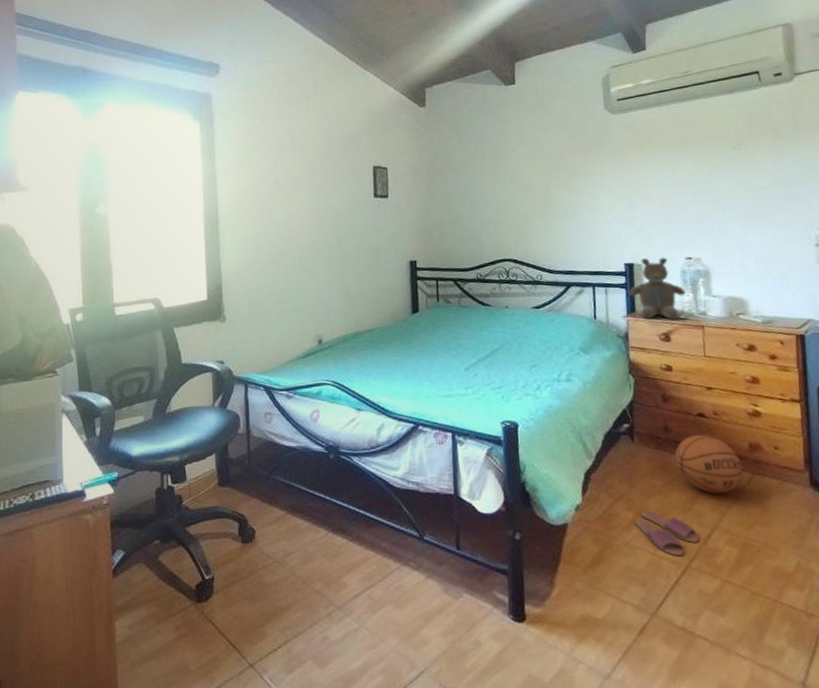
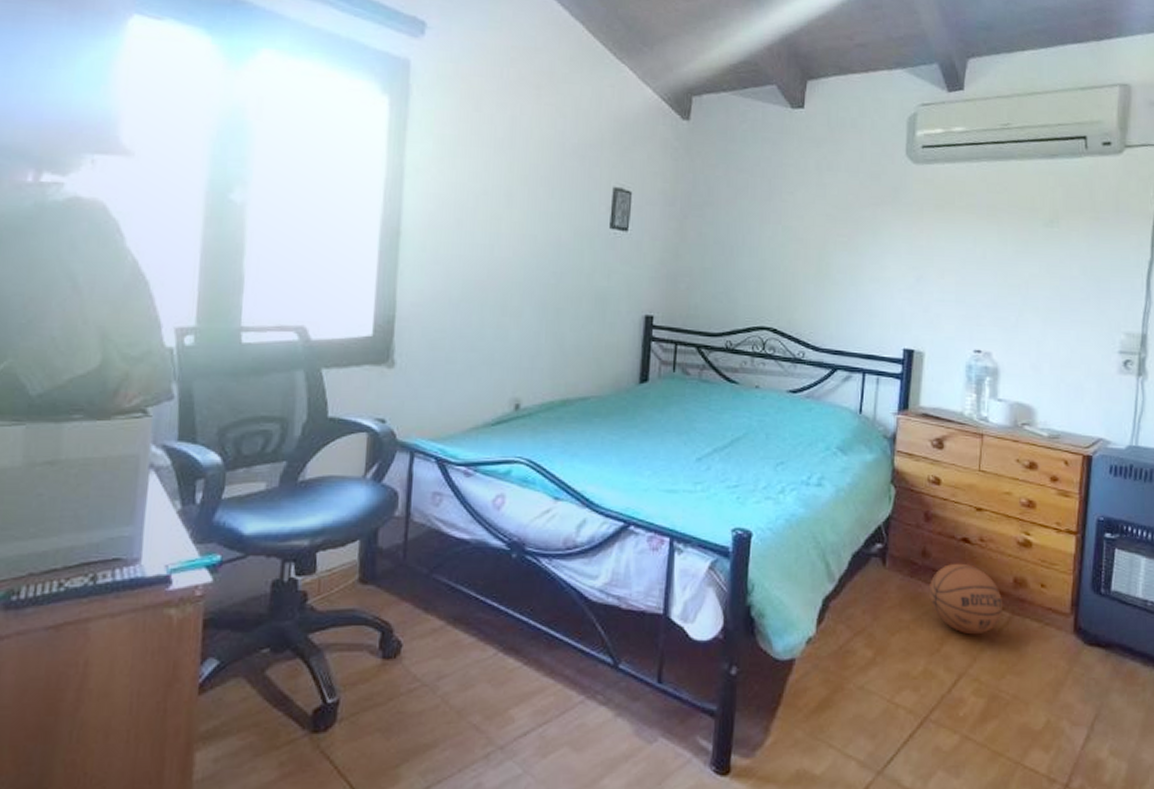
stuffed animal: present [628,257,686,320] -> none [903,345,968,423]
slippers: present [635,510,699,557] -> none [873,649,943,706]

